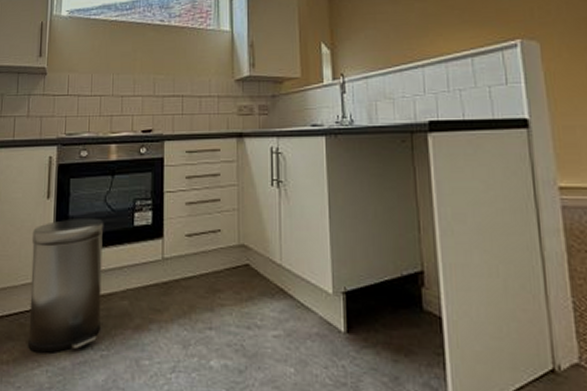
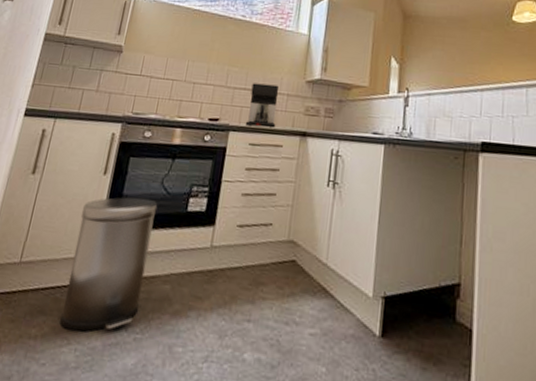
coffee maker: none [179,88,210,135] -> present [245,83,280,128]

